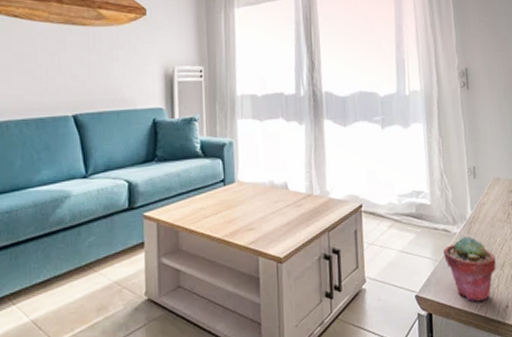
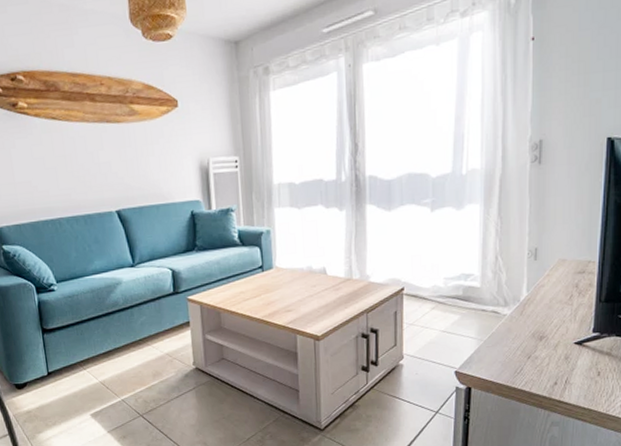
potted succulent: present [443,236,497,302] -> none [490,317,549,379]

